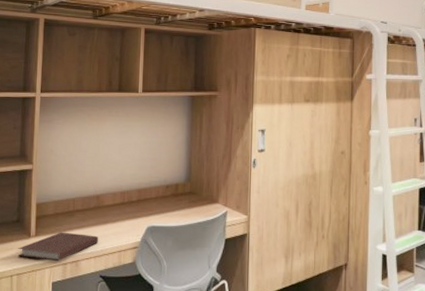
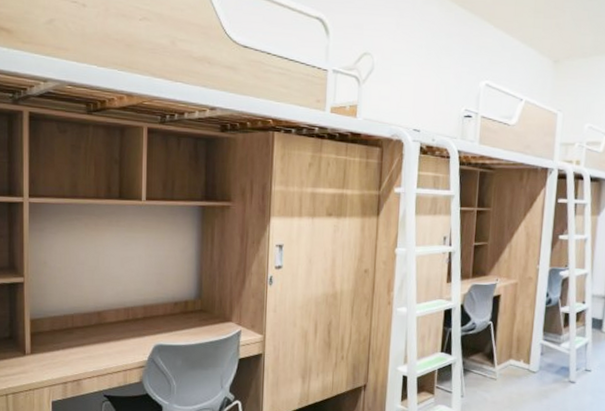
notebook: present [17,232,99,262] -> none [12,349,102,381]

